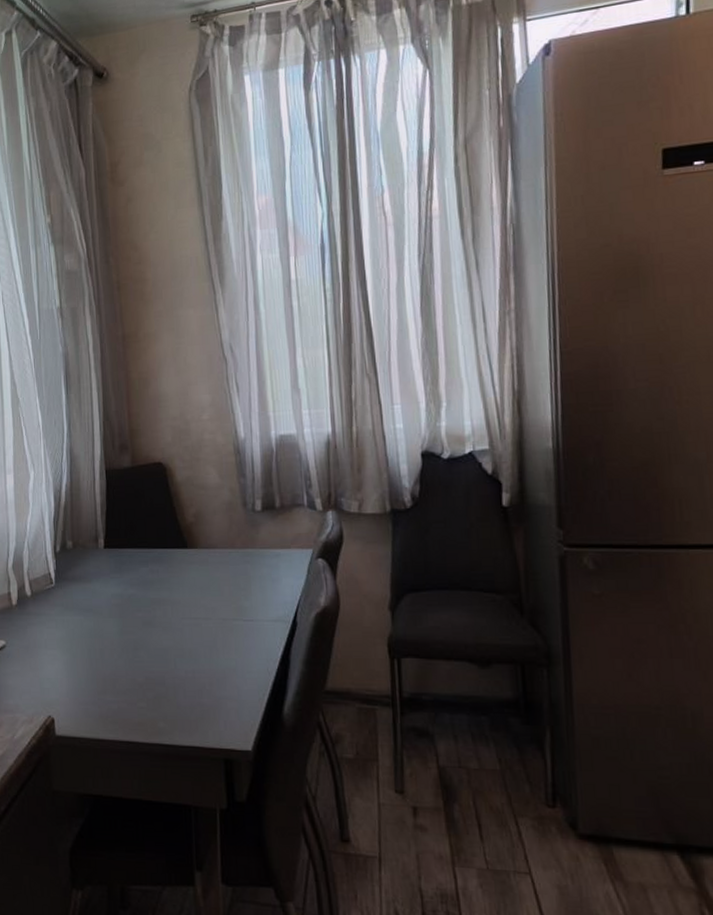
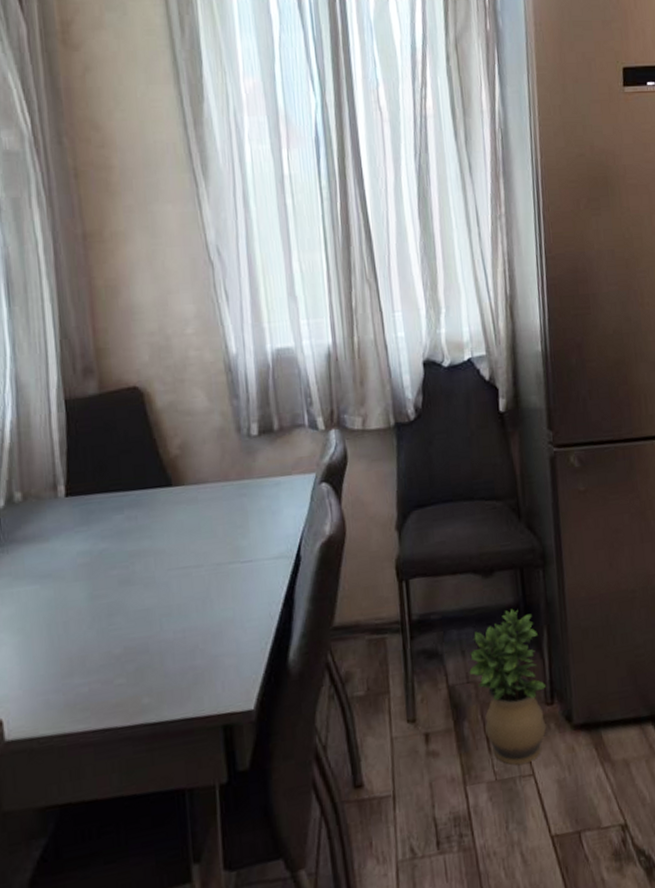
potted plant: none [461,703,548,860] -> present [469,608,547,765]

